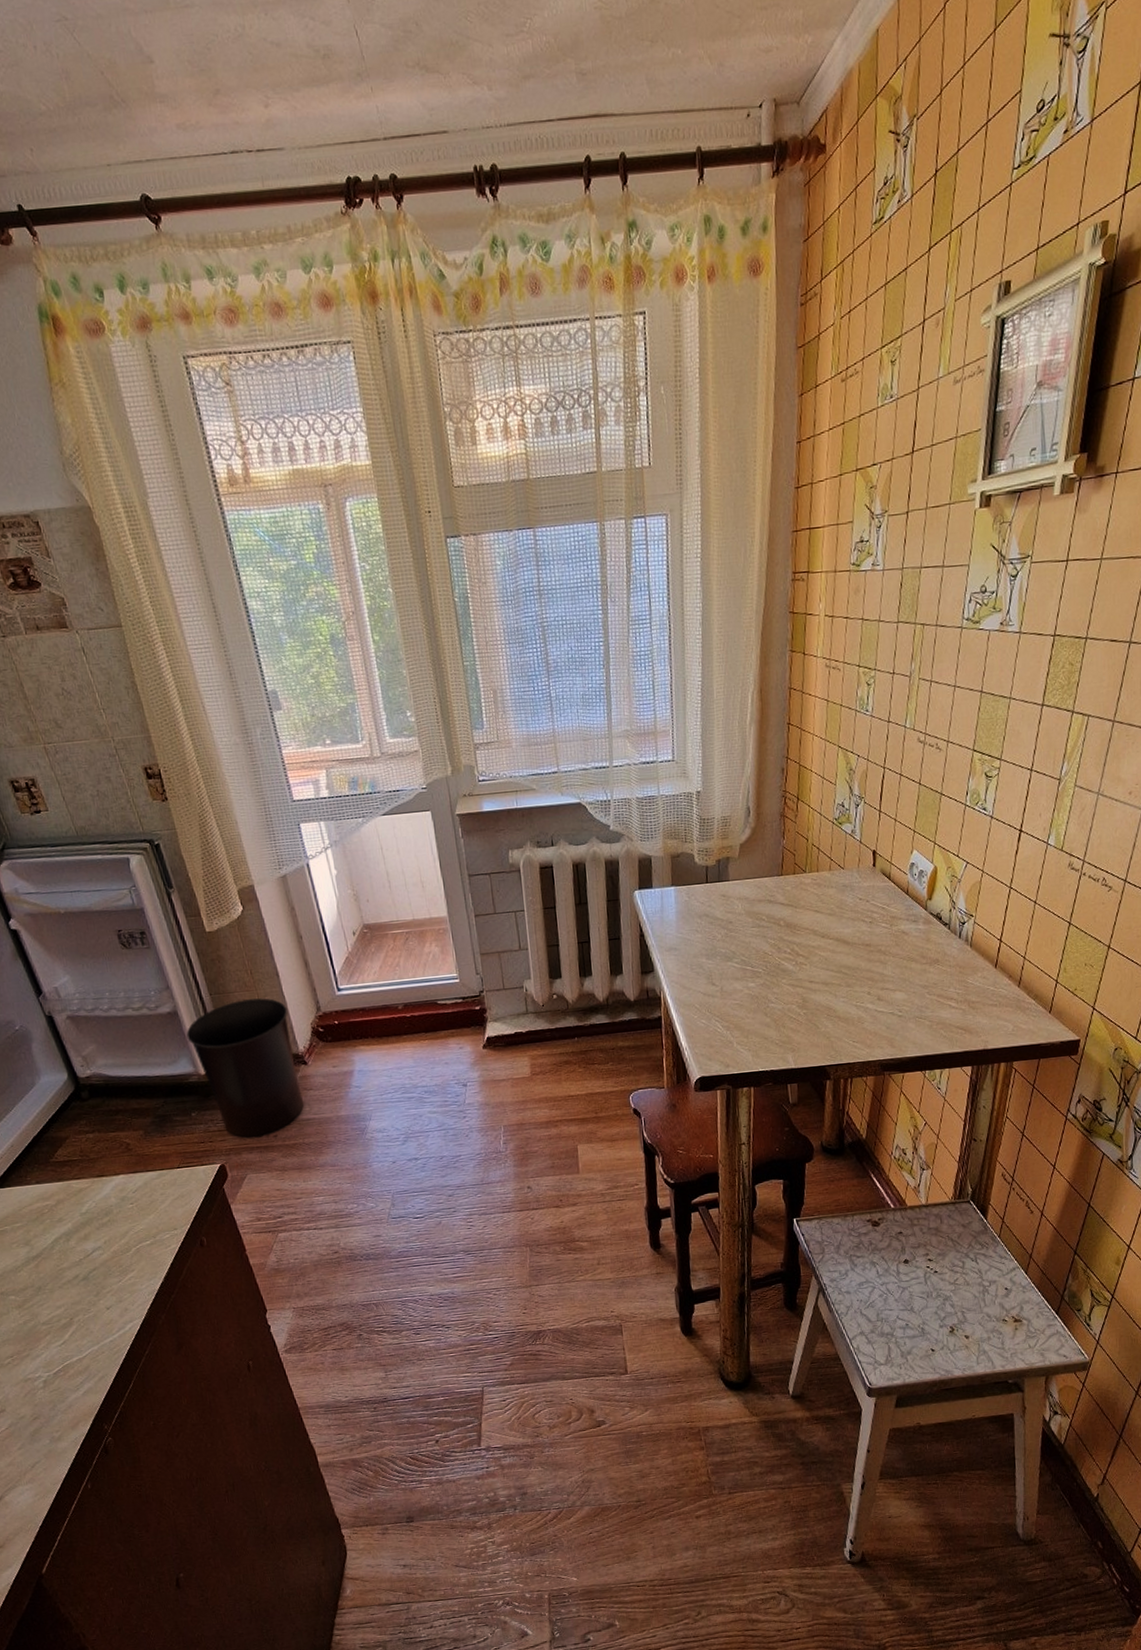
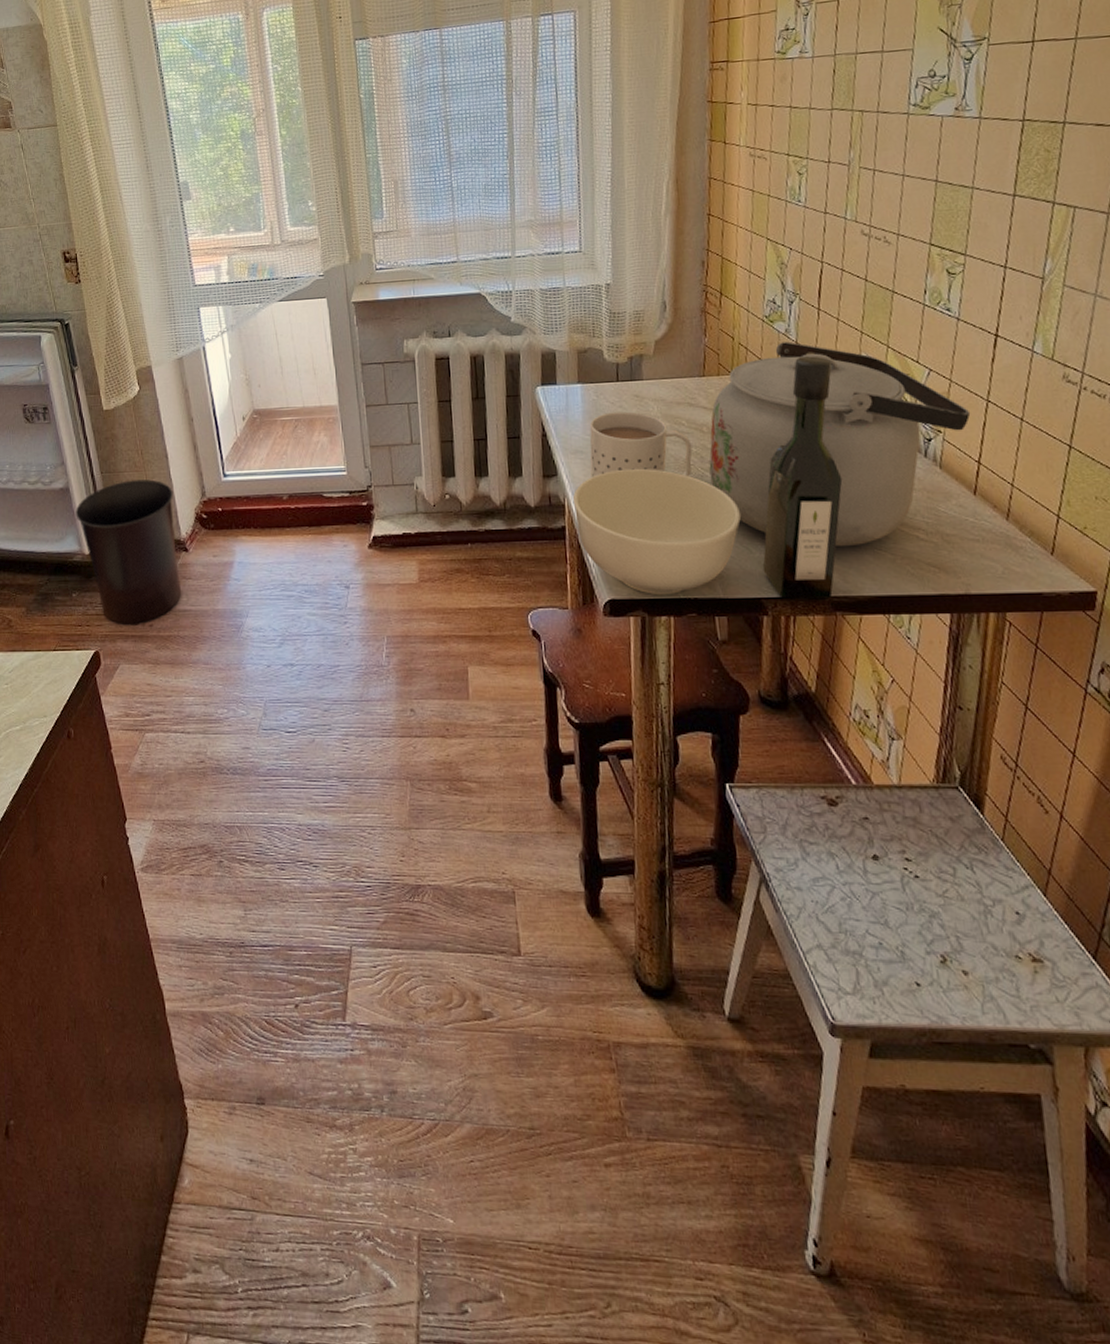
bowl: none [667,960,811,1070] -> present [572,468,742,596]
mug: none [682,910,771,973] -> present [589,411,693,479]
kettle: none [785,841,997,1018] -> present [709,341,971,547]
bottle: none [827,853,894,1065] -> present [762,356,843,599]

